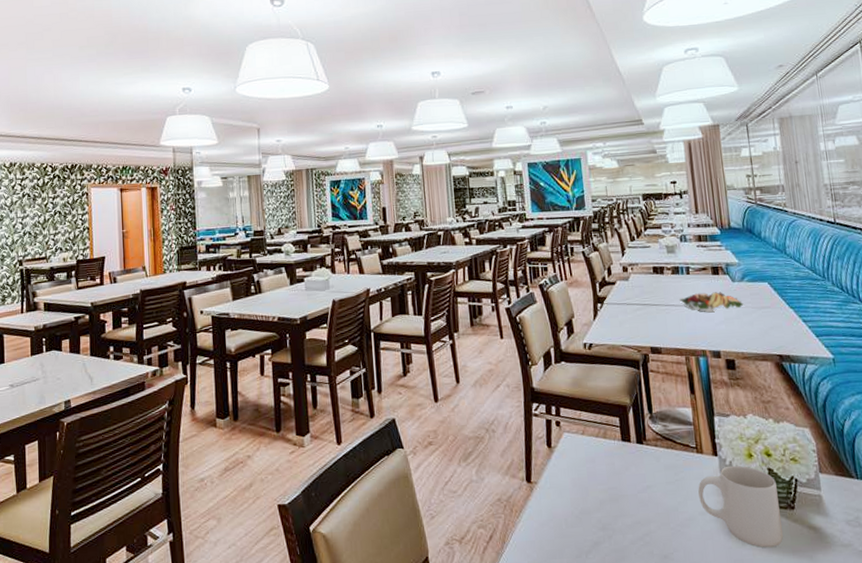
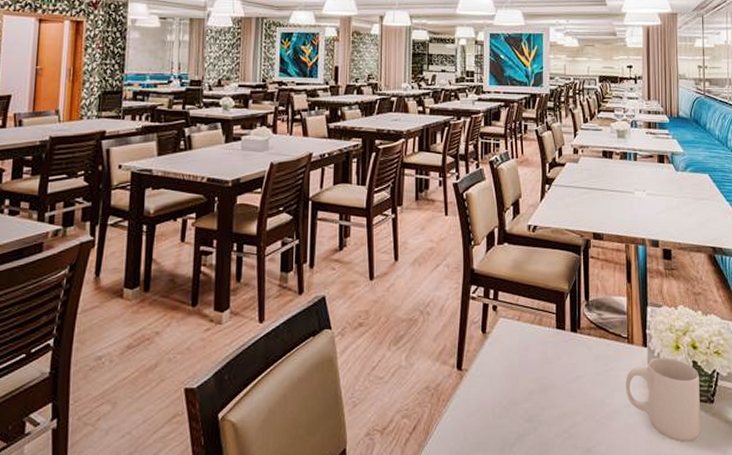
salad: present [679,292,744,313] -> none [624,180,685,201]

